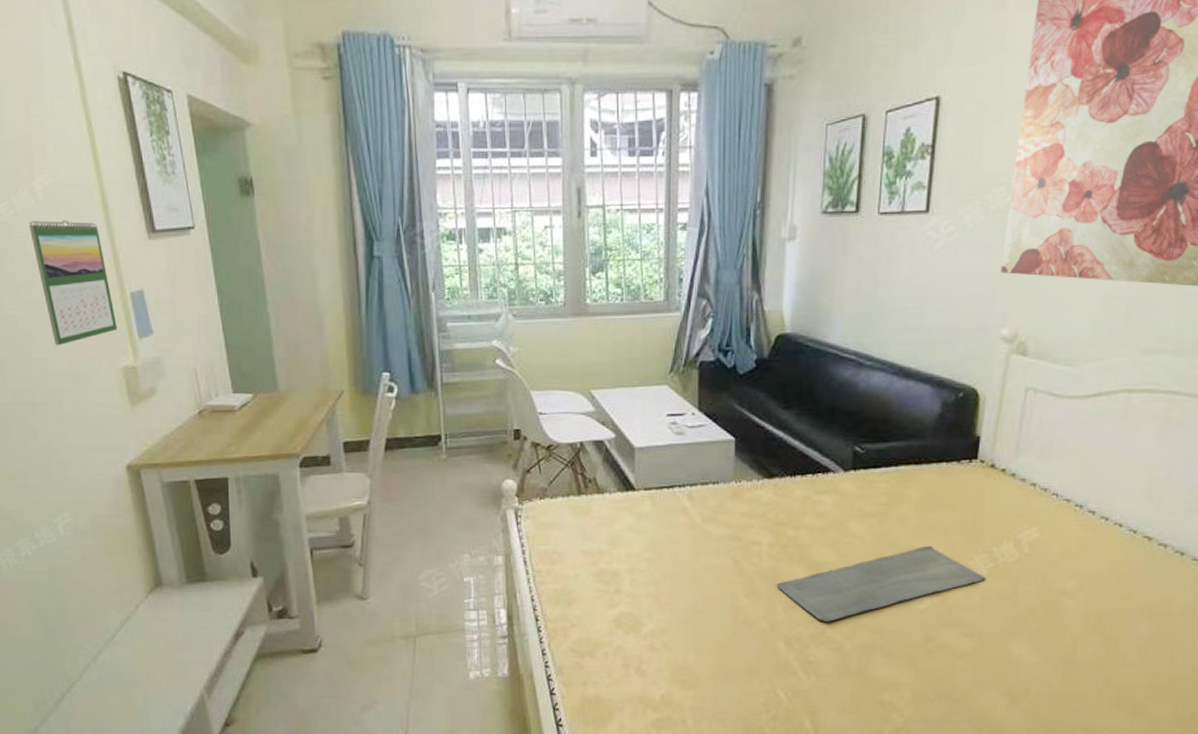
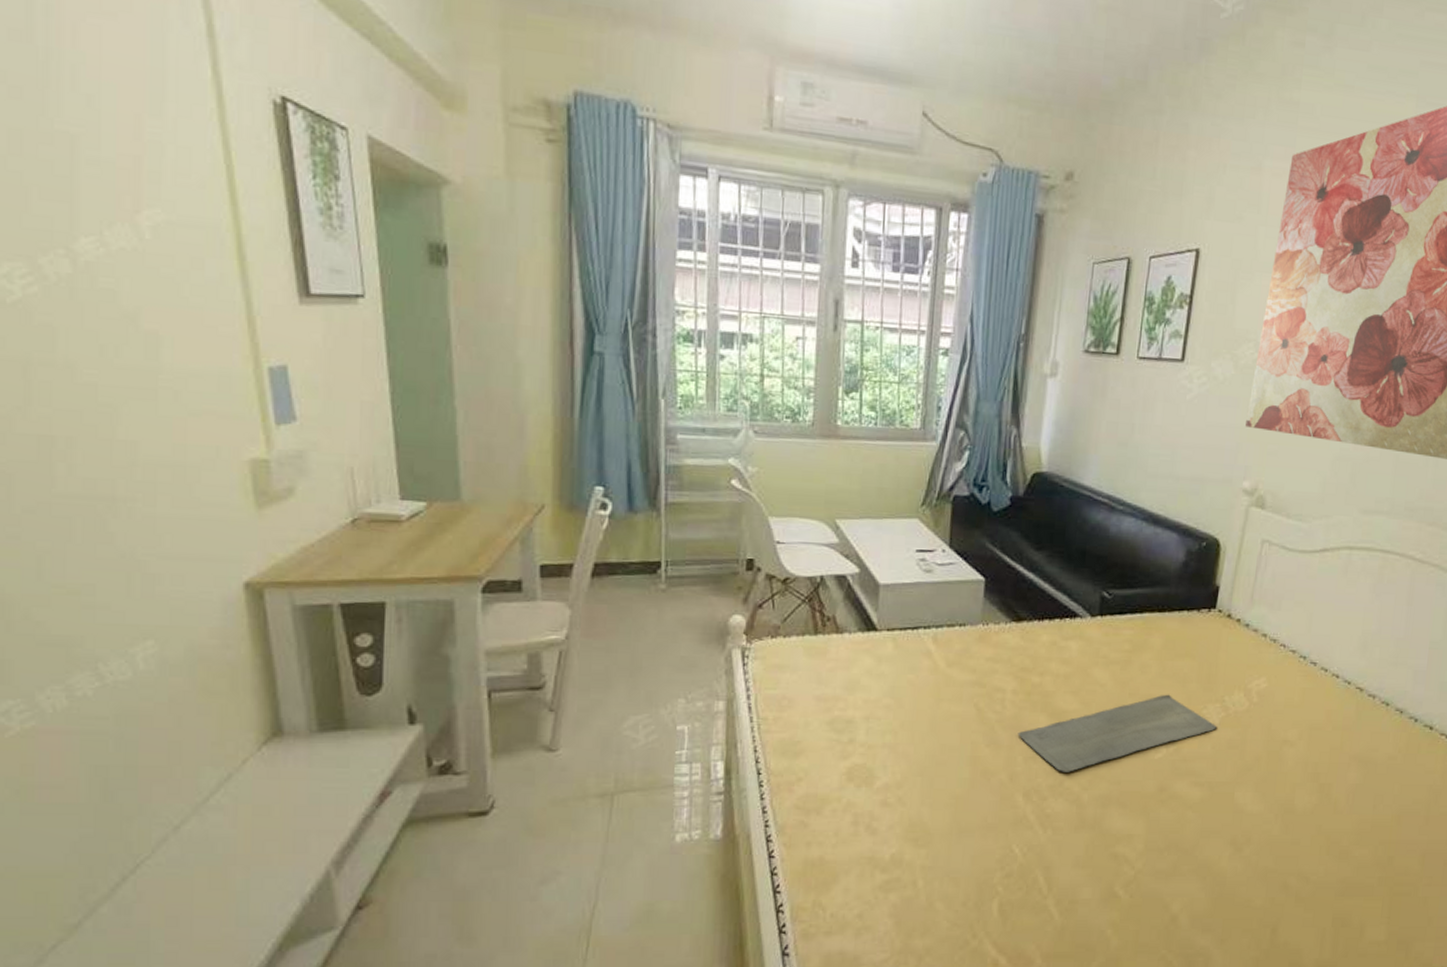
calendar: present [28,220,118,346] -> none [126,265,246,427]

